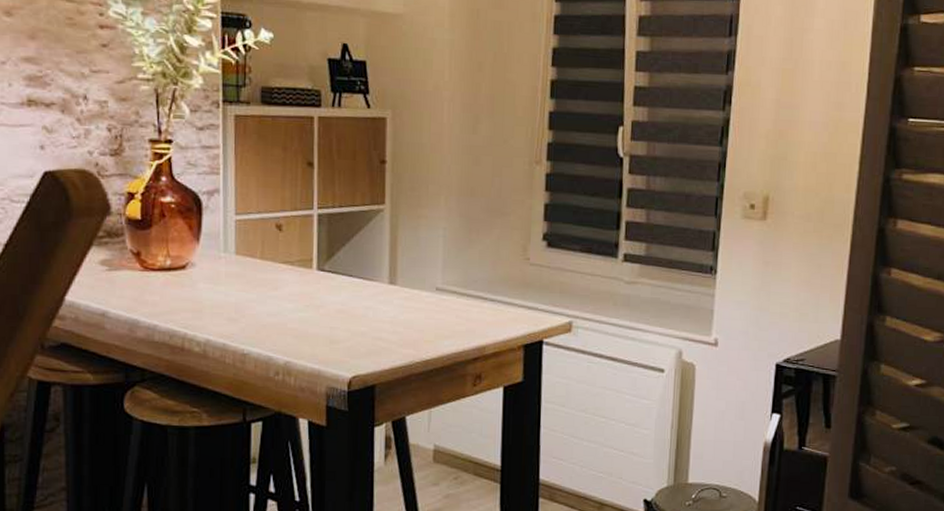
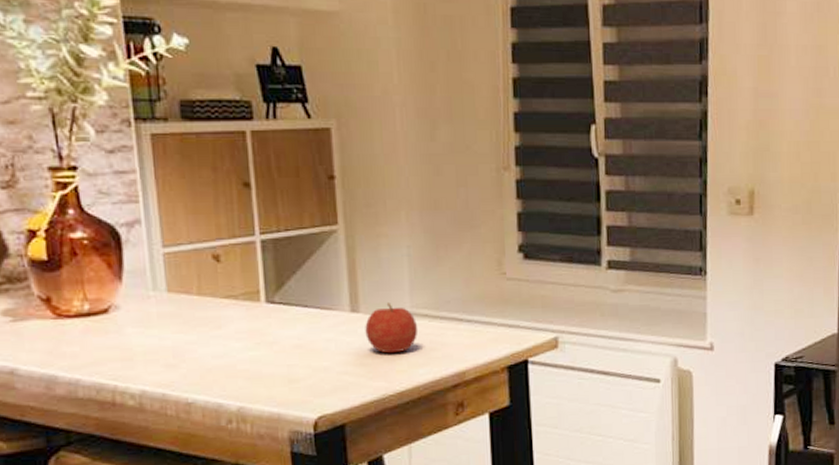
fruit: none [400,278,447,325] -> present [365,303,418,354]

